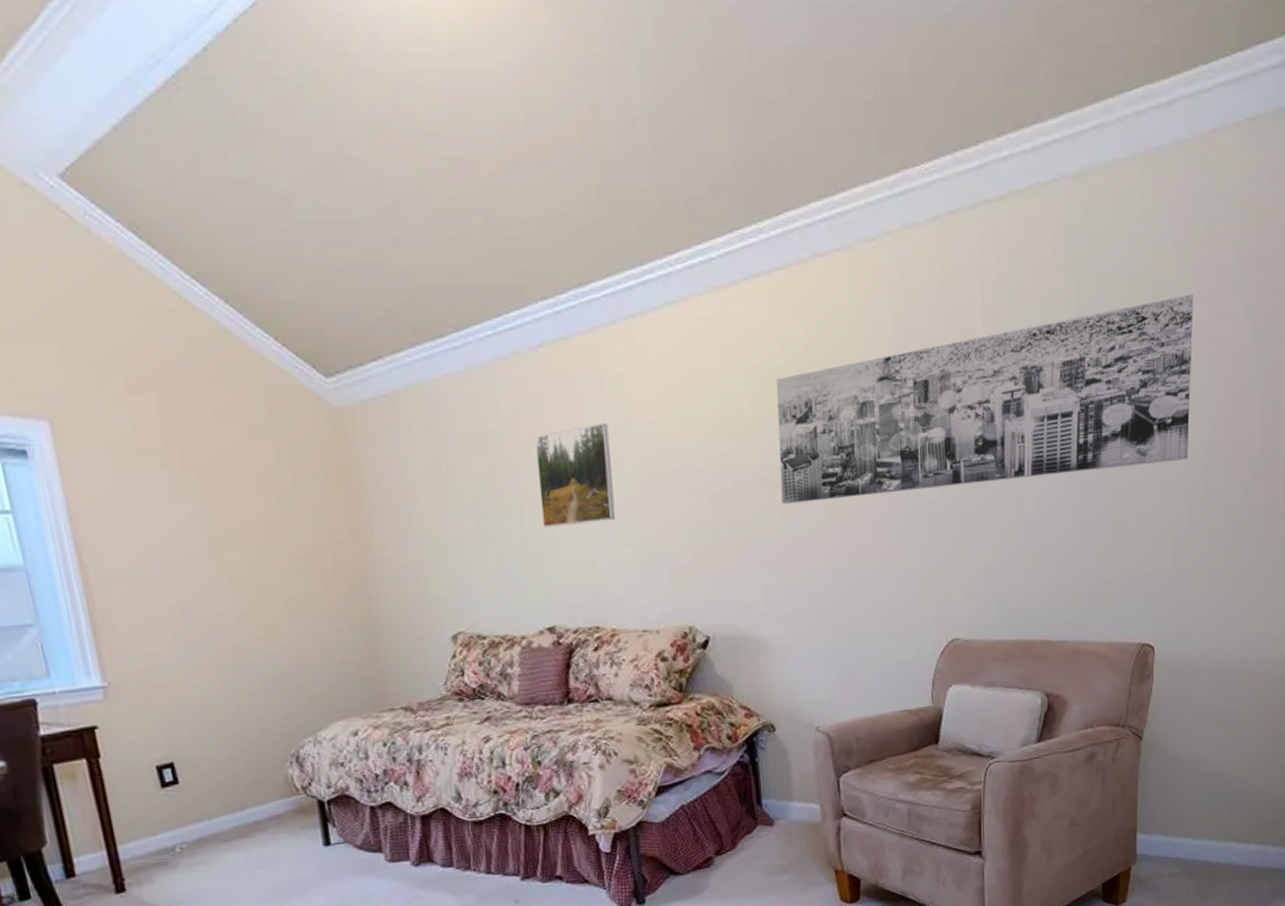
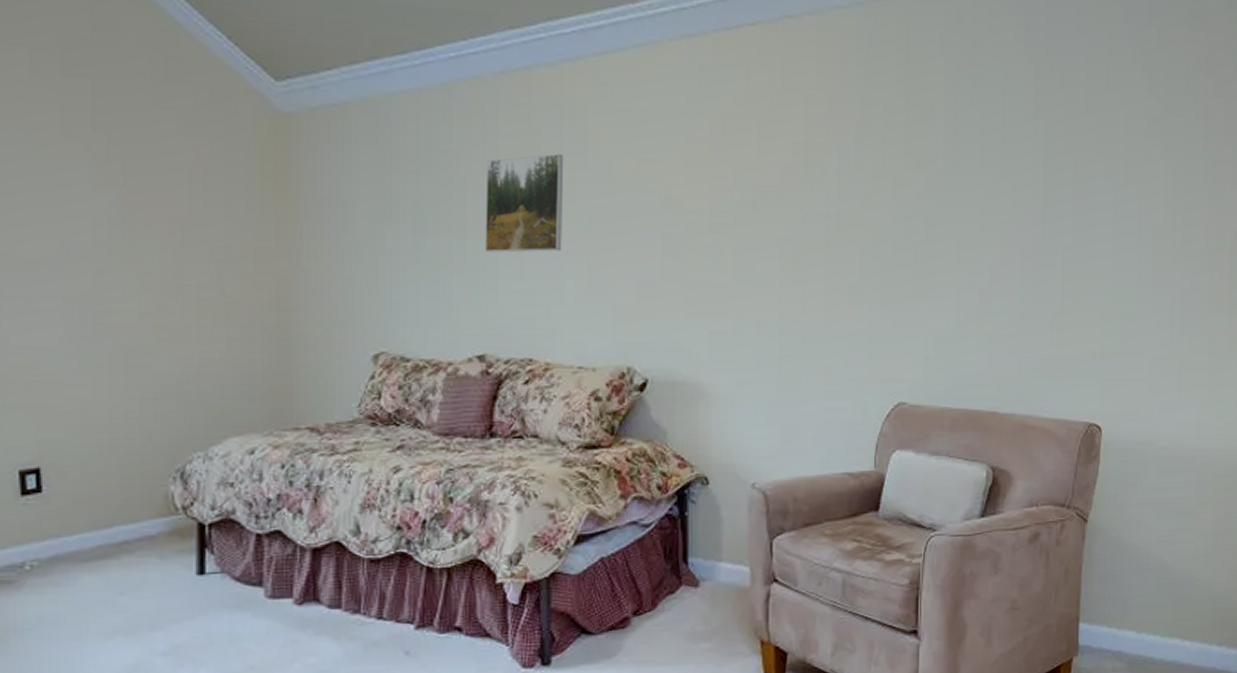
wall art: present [776,295,1194,505] -> none [735,90,1146,252]

